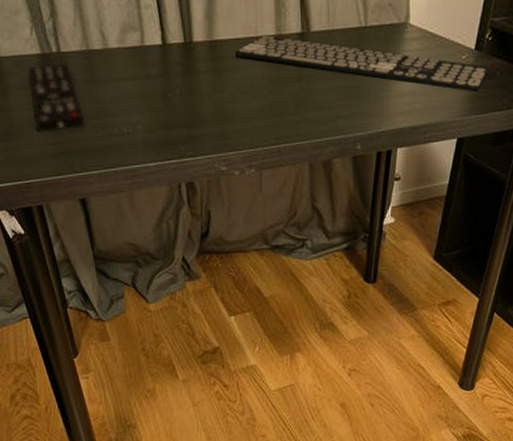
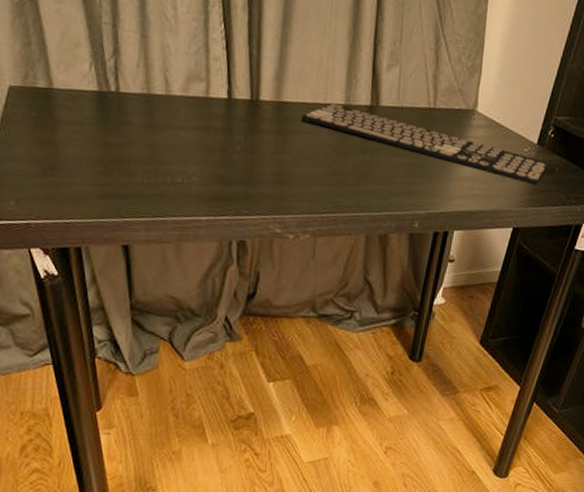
remote control: present [28,63,86,133] -> none [81,102,138,174]

